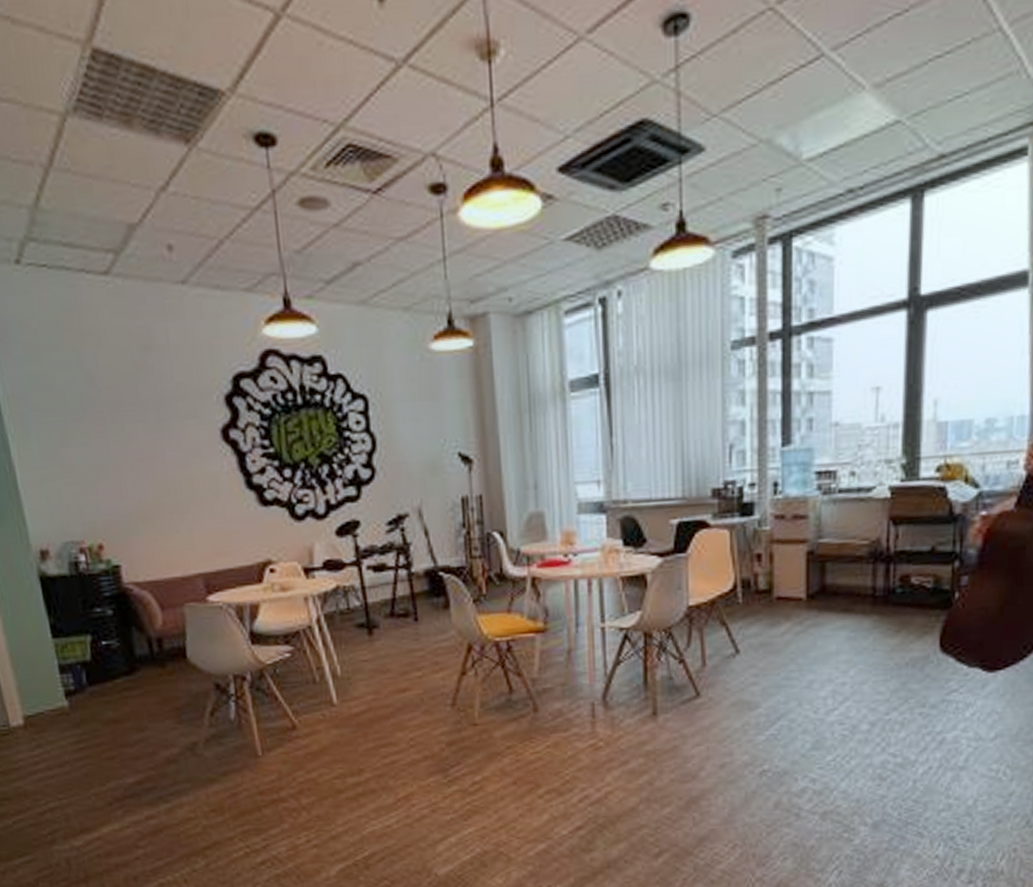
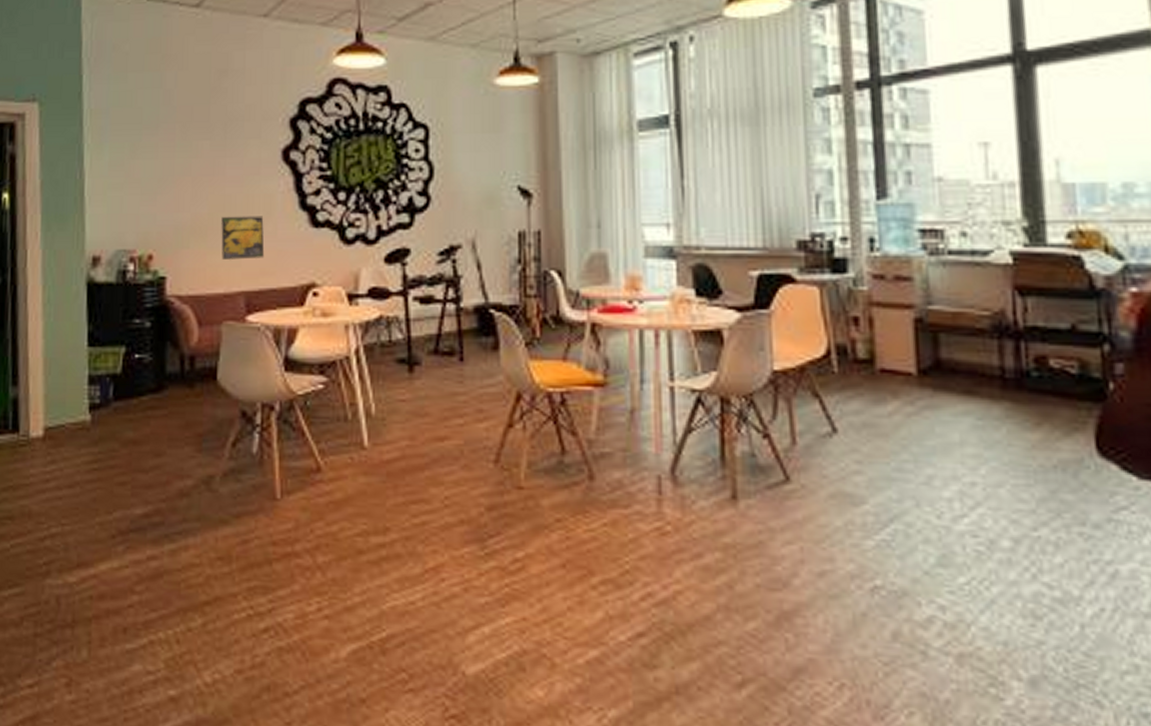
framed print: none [168,498,217,544] -> present [221,216,265,260]

